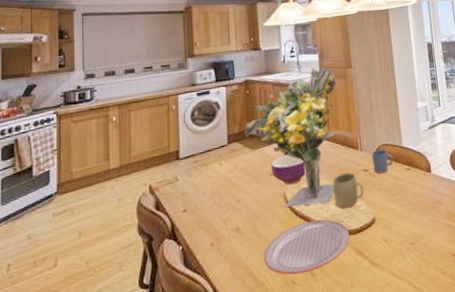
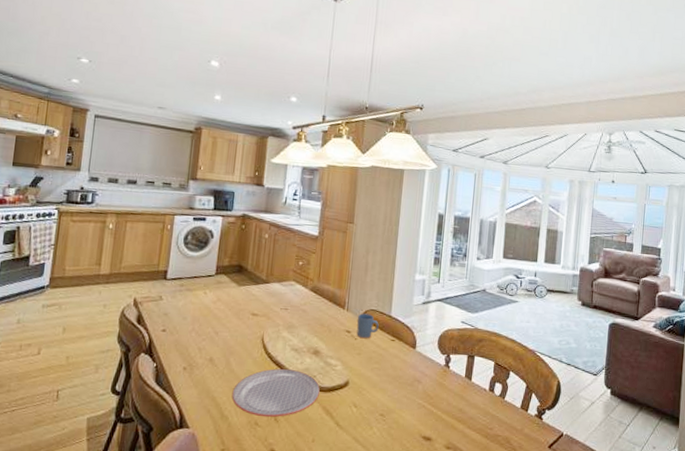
bouquet: present [244,67,337,208] -> none [233,215,336,355]
bowl: present [270,154,306,186] -> none [253,297,289,329]
mug: present [332,173,364,209] -> none [311,329,343,365]

